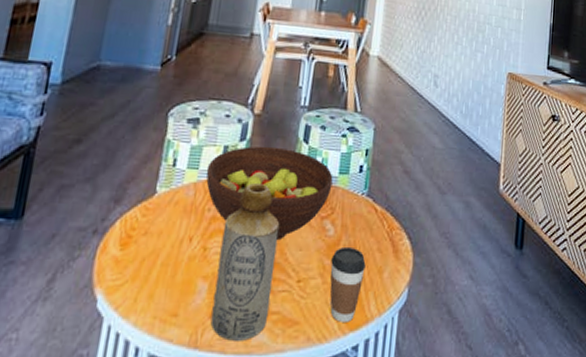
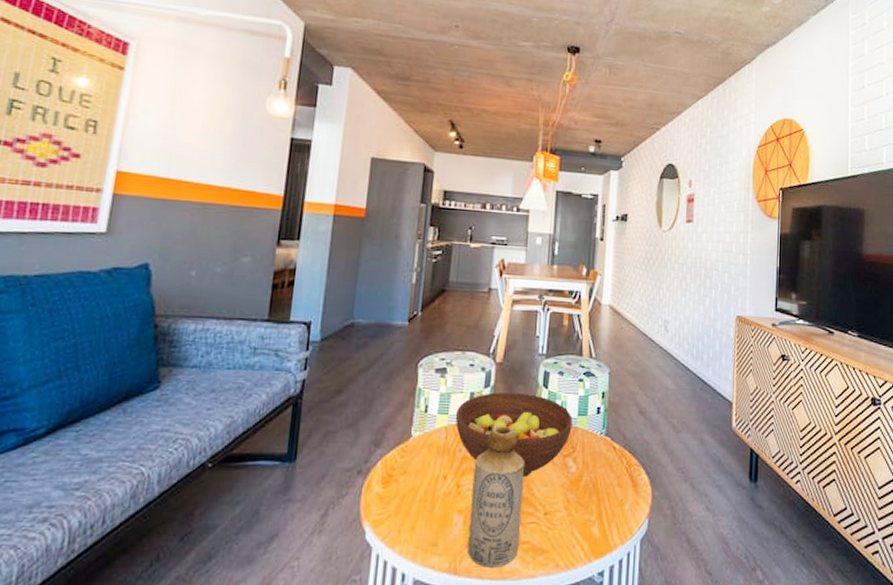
coffee cup: present [329,246,366,322] -> none [574,482,607,550]

